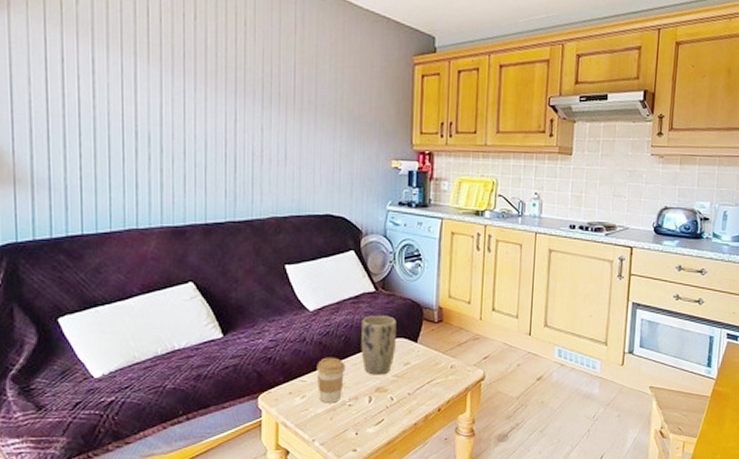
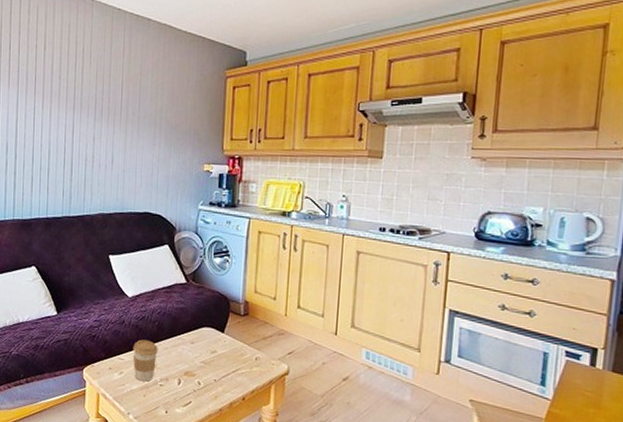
plant pot: present [361,316,396,375] -> none [172,305,205,360]

